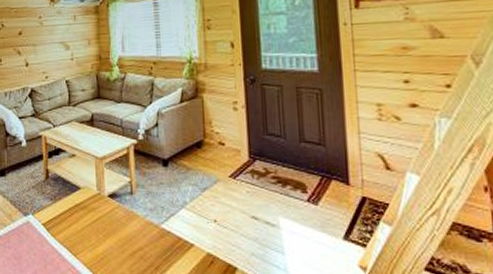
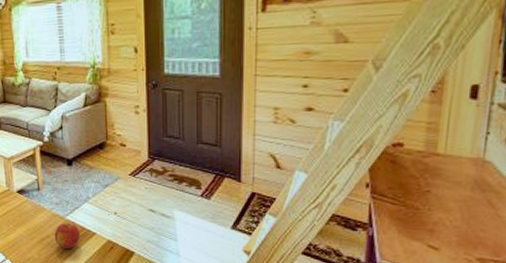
apple: none [147,231,177,264] -> present [54,222,81,249]

